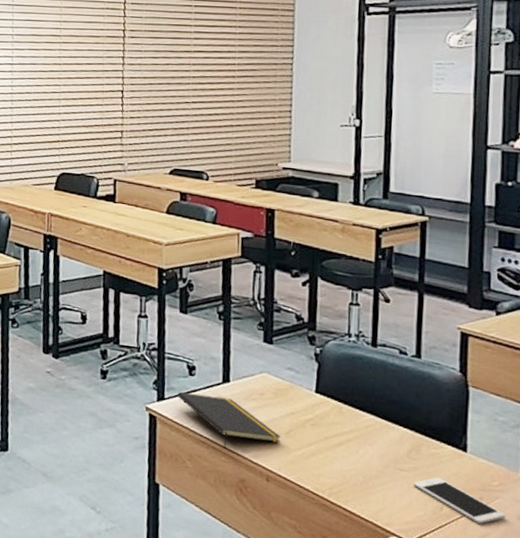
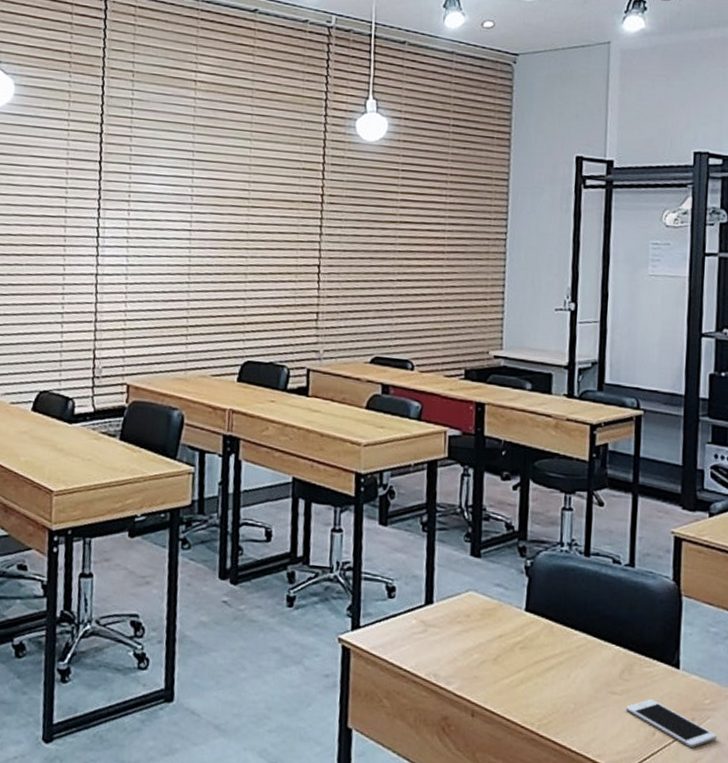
notepad: present [178,391,281,449] -> none [375,617,488,682]

